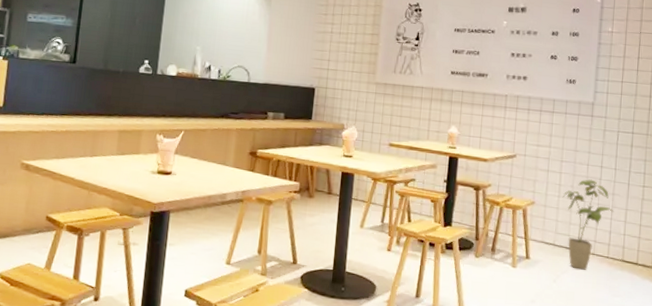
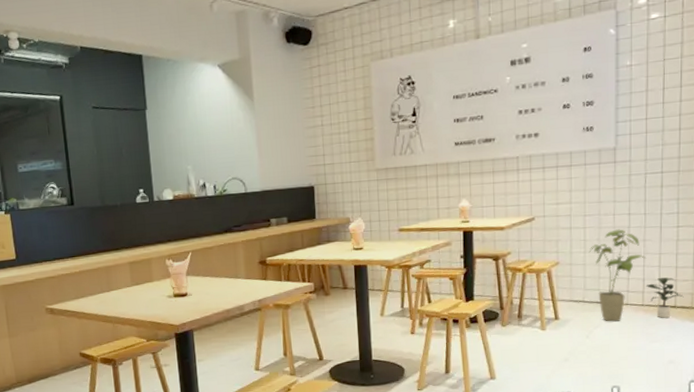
potted plant: none [612,233,645,274] -> present [646,277,684,318]

